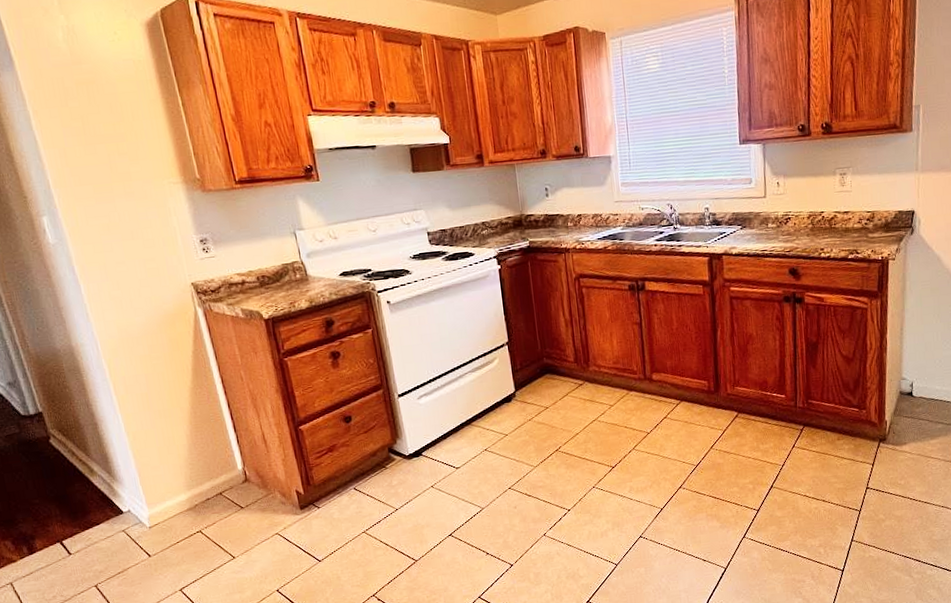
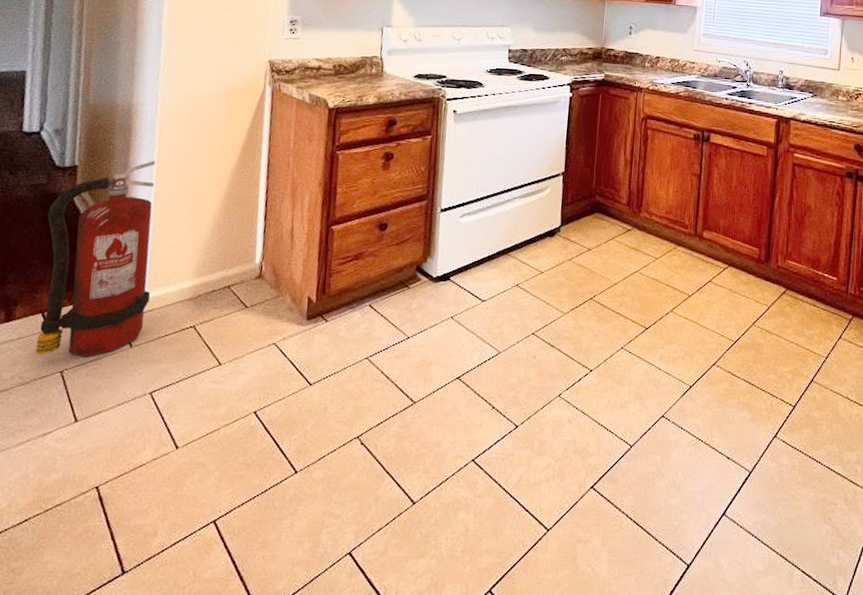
fire extinguisher: none [30,396,155,576] -> present [35,161,156,357]

